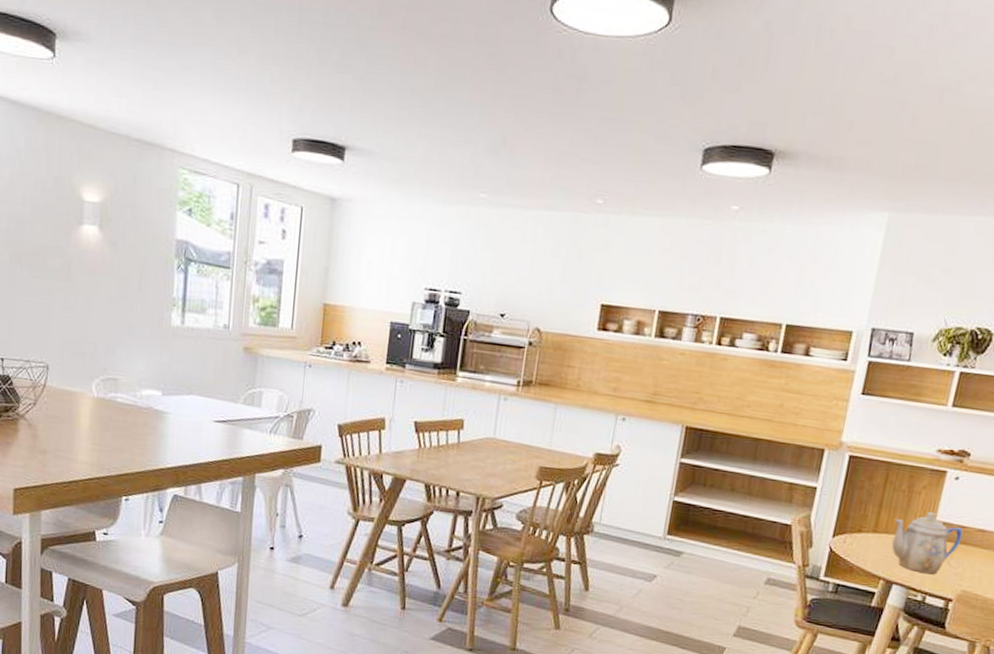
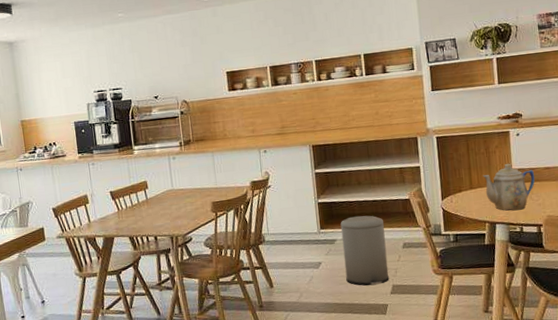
pedal bin: none [682,528,750,621] -> present [340,215,389,286]

